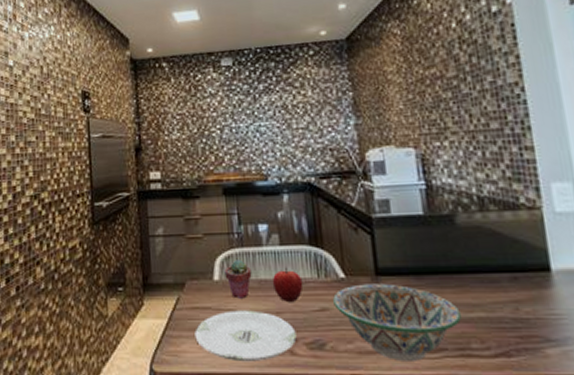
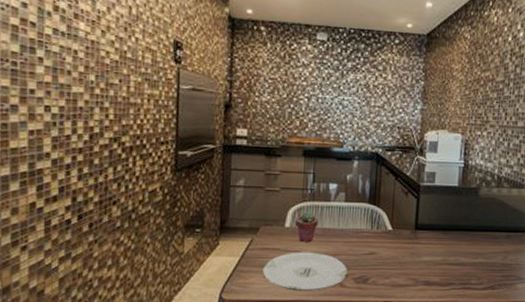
fruit: present [272,267,304,303] -> none [334,219,359,248]
decorative bowl: present [333,283,461,361] -> none [380,235,469,292]

